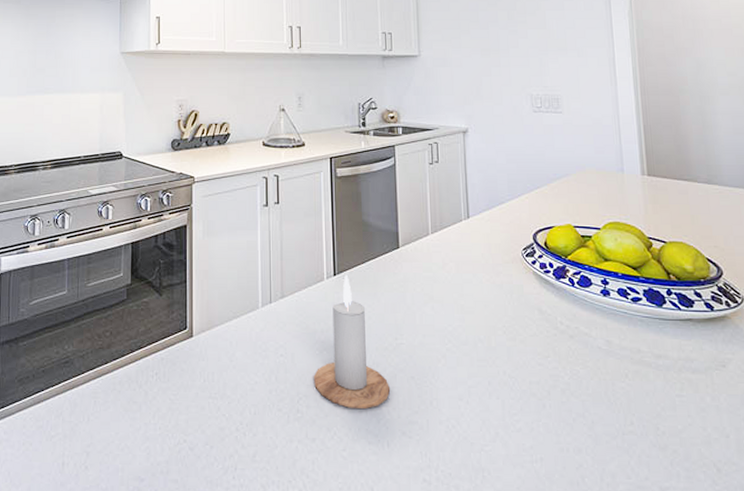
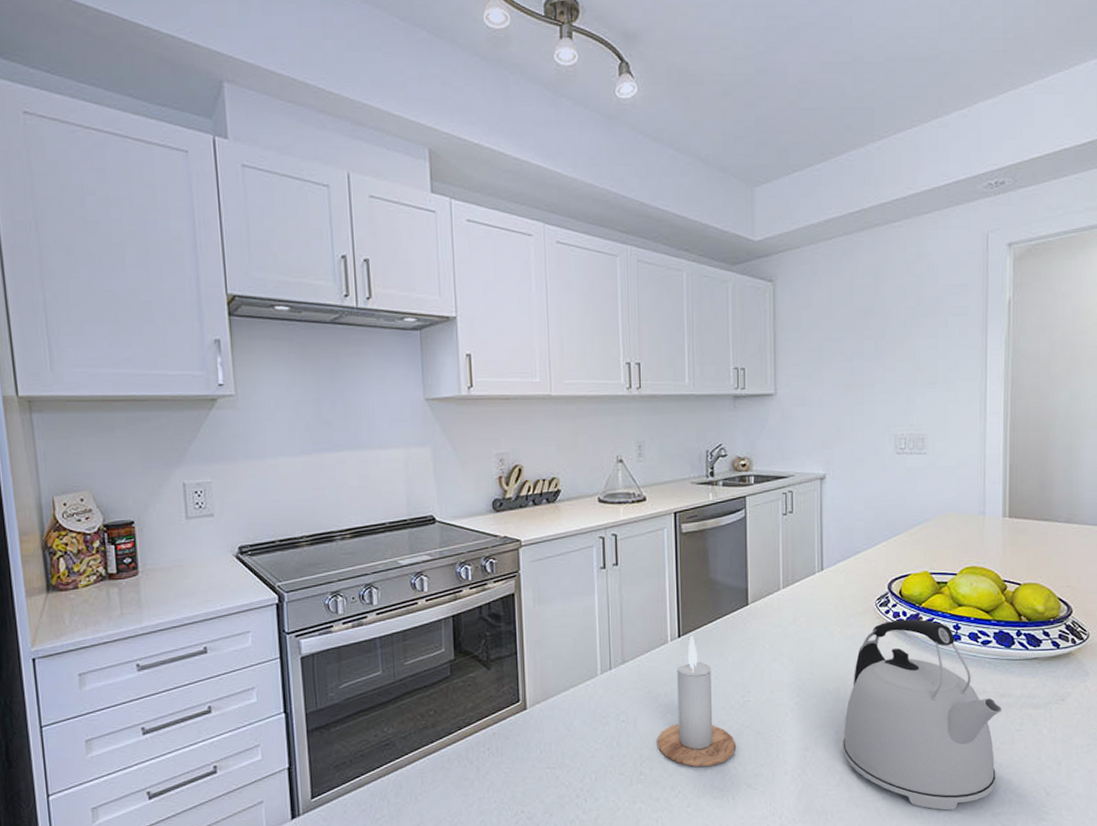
kettle: none [496,271,662,479] -> present [843,619,1003,811]

